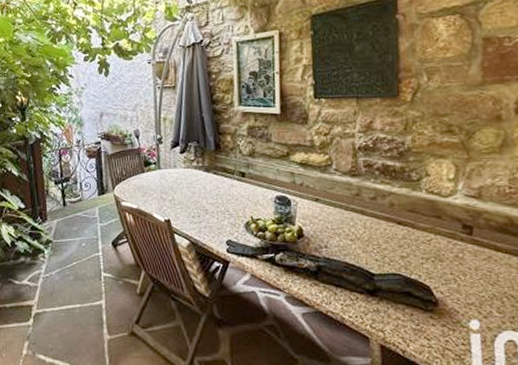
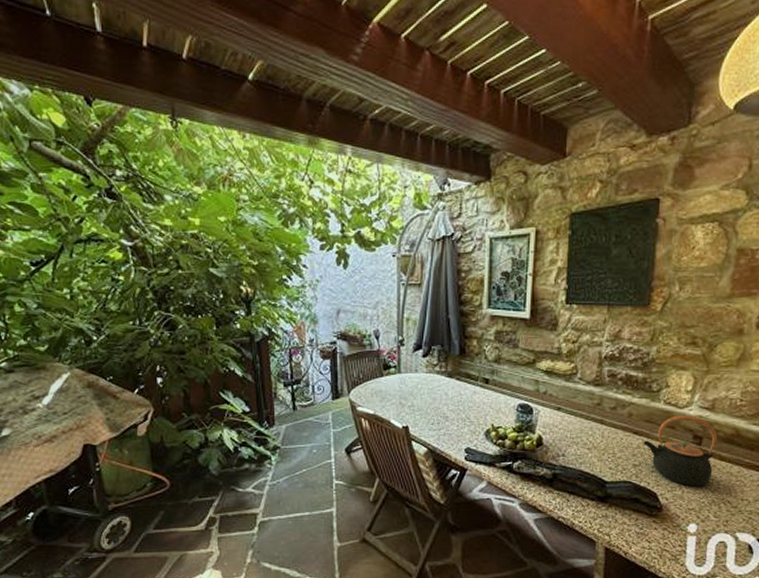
teapot: none [408,204,490,279] -> present [643,415,718,486]

